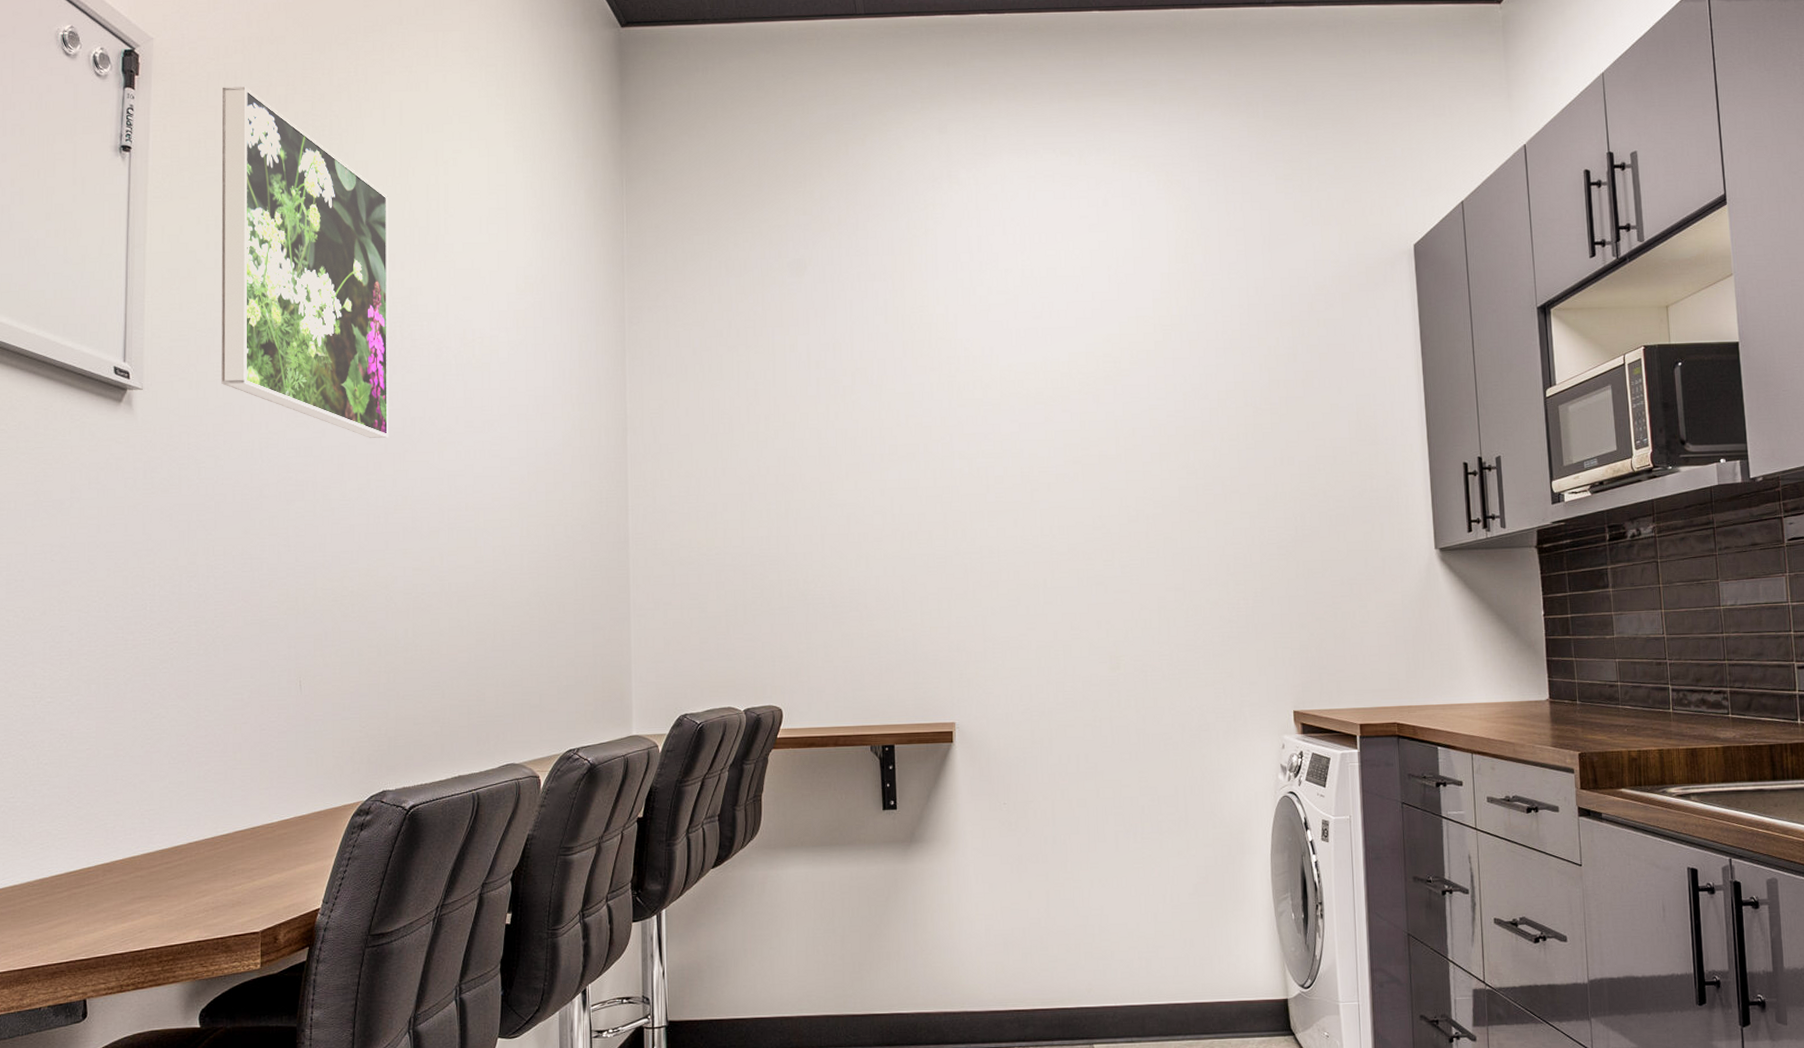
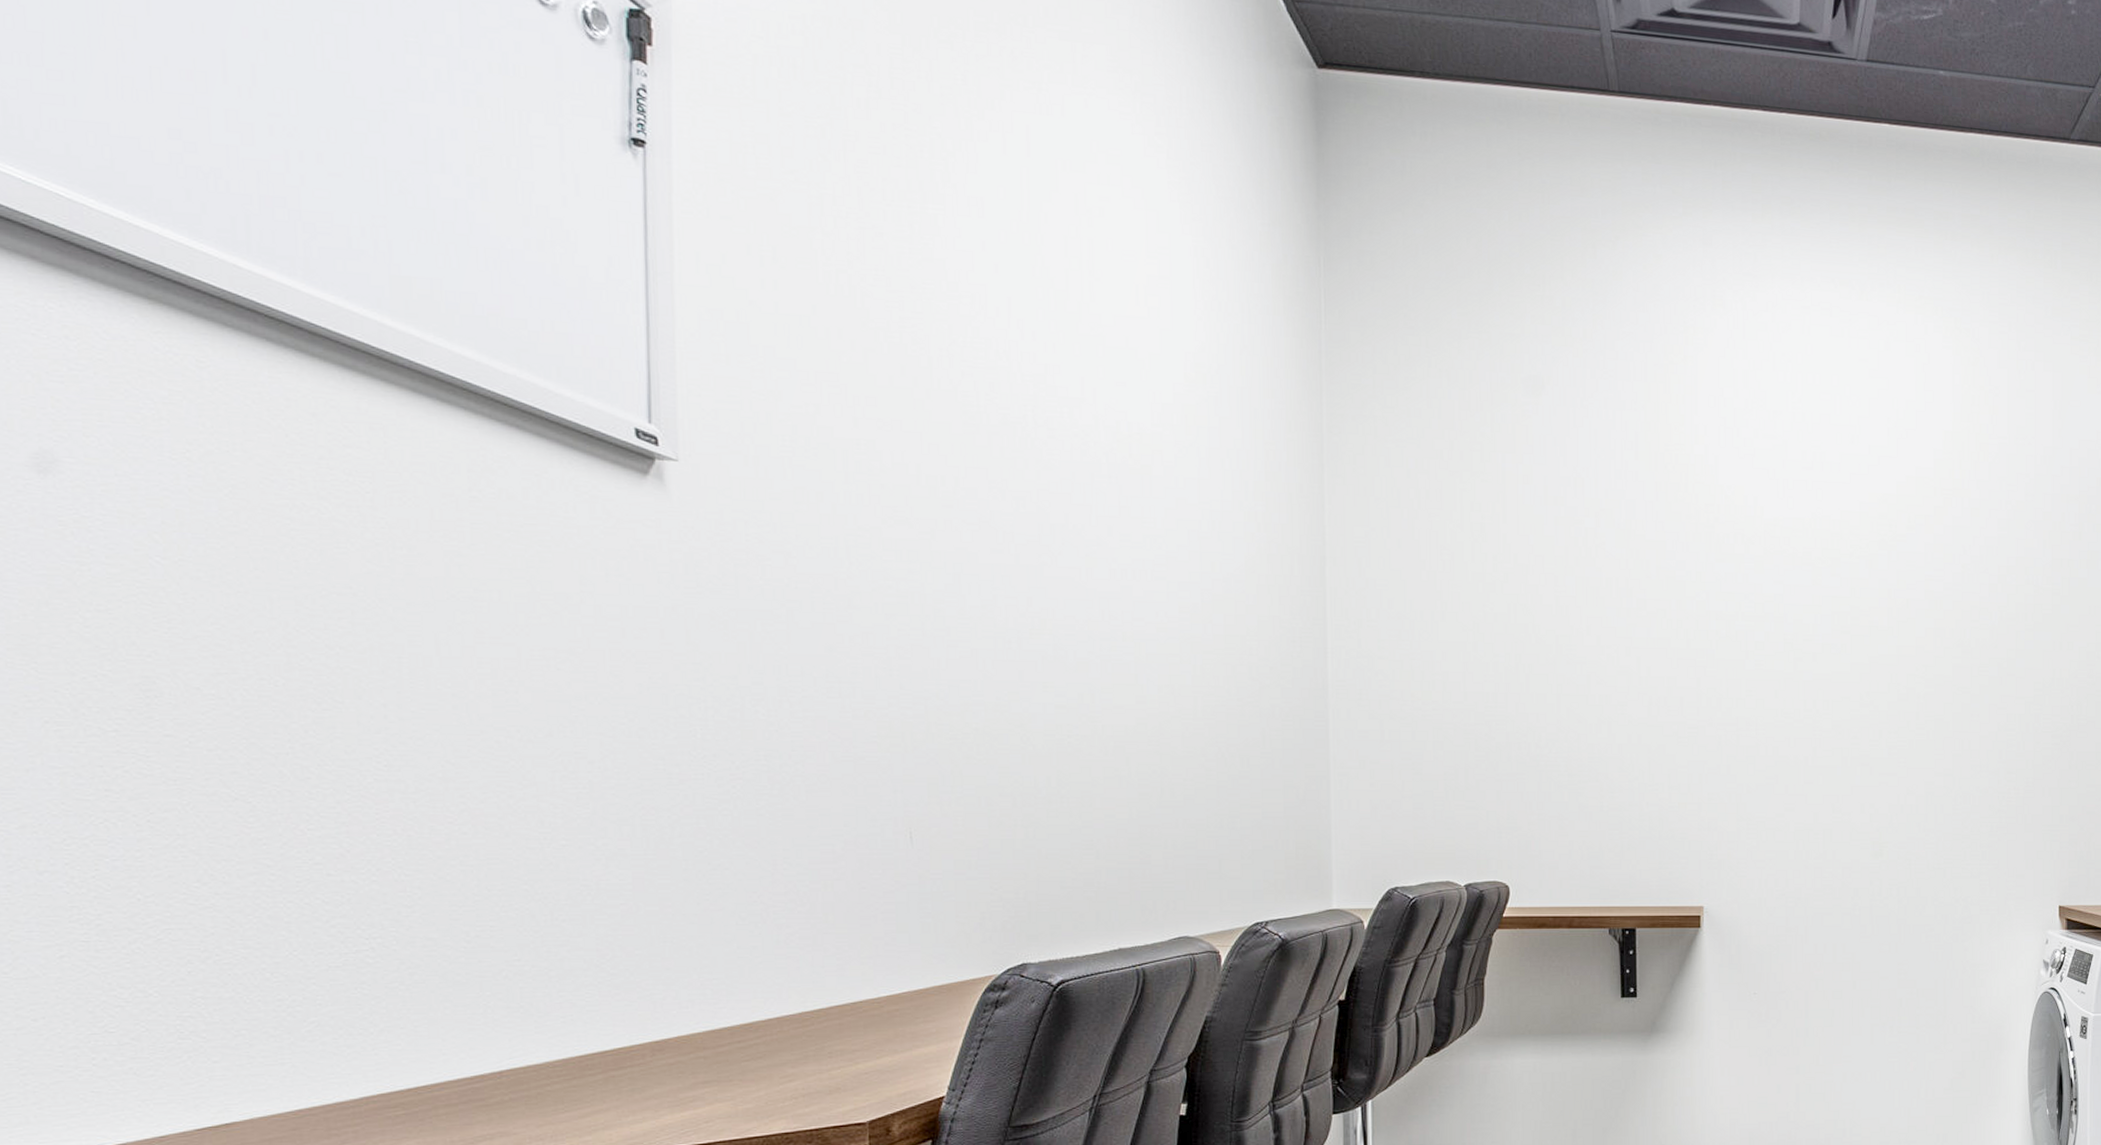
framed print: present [221,86,389,438] -> none [776,77,1020,546]

